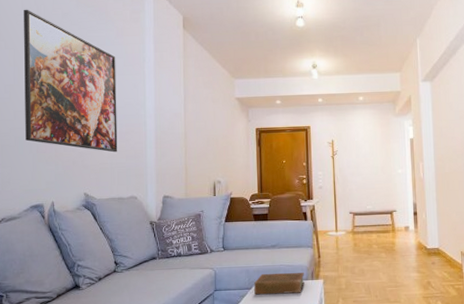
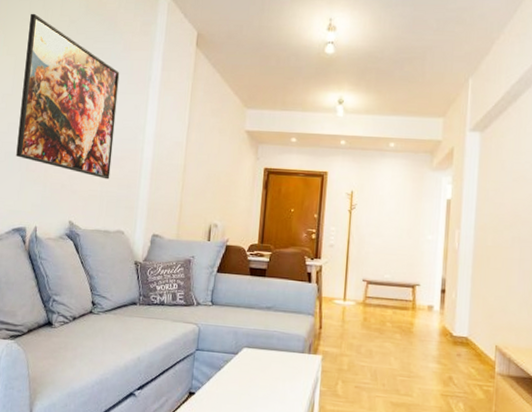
book: present [254,272,304,295] -> none [240,338,300,368]

